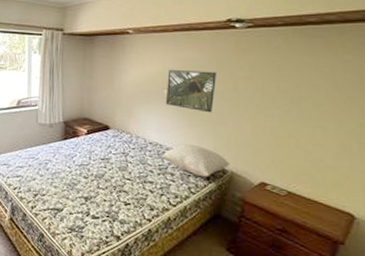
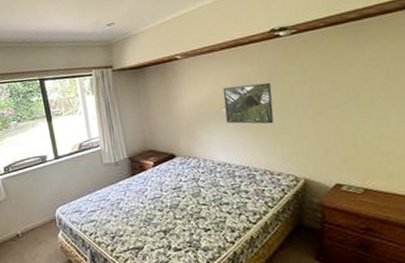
pillow: present [161,144,230,178] -> none [232,157,301,190]

